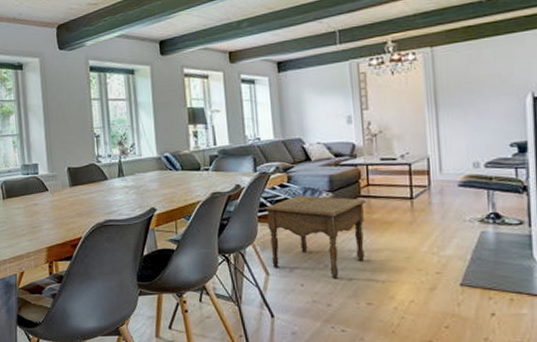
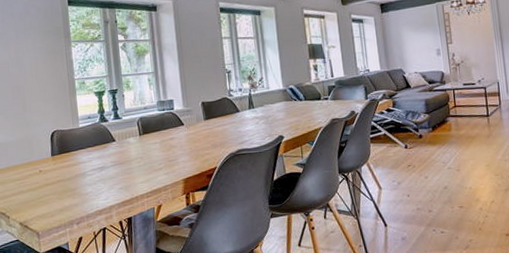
side table: present [264,195,366,279] -> none [375,117,456,188]

